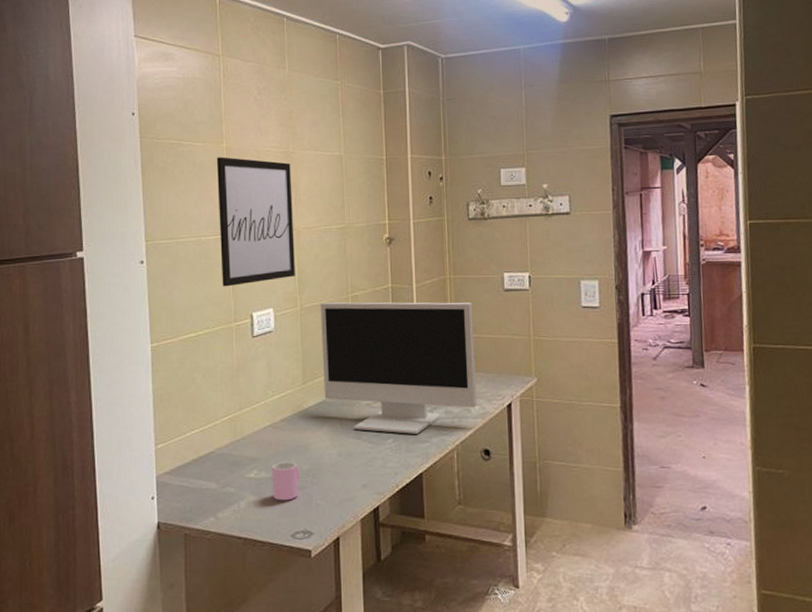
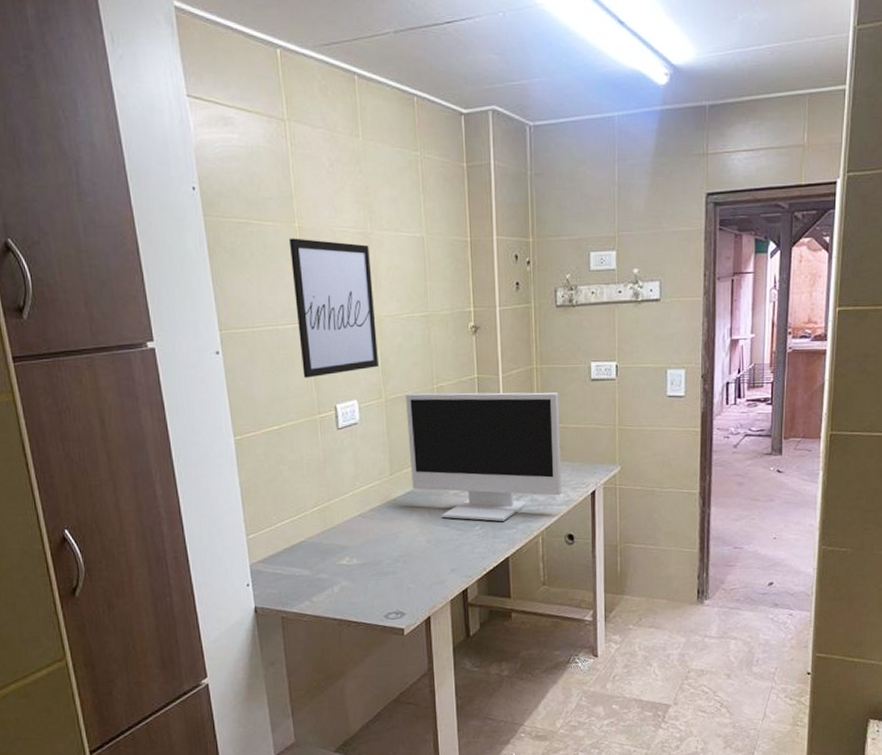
cup: present [272,462,300,501] -> none [363,549,391,585]

